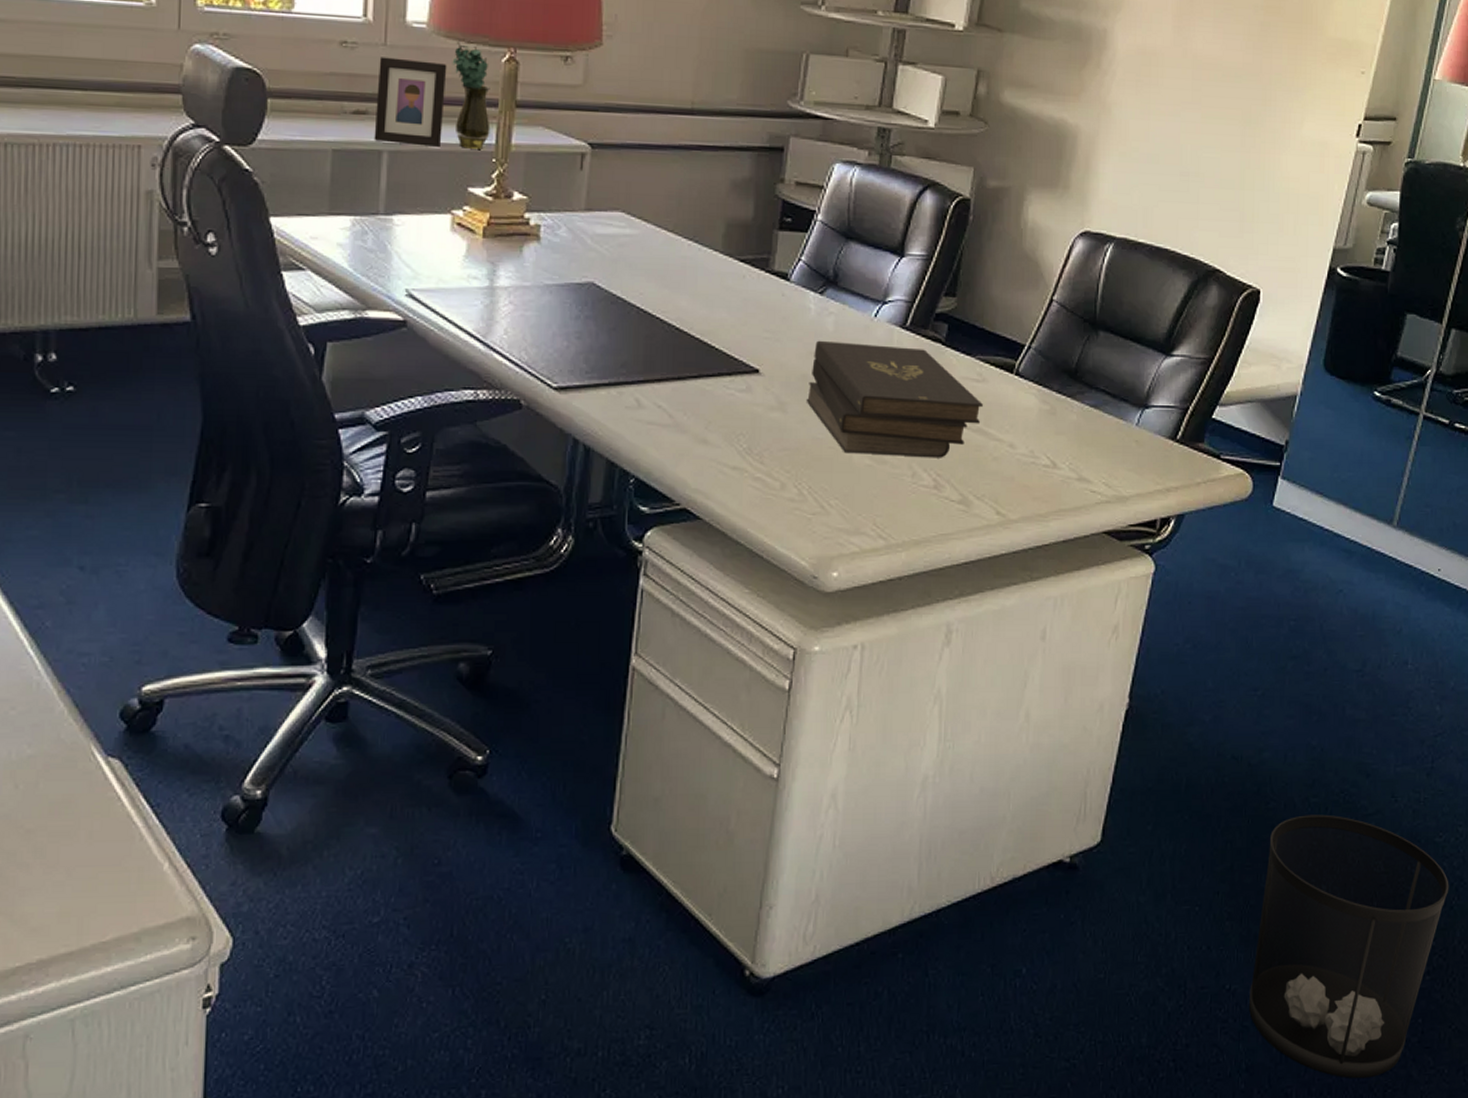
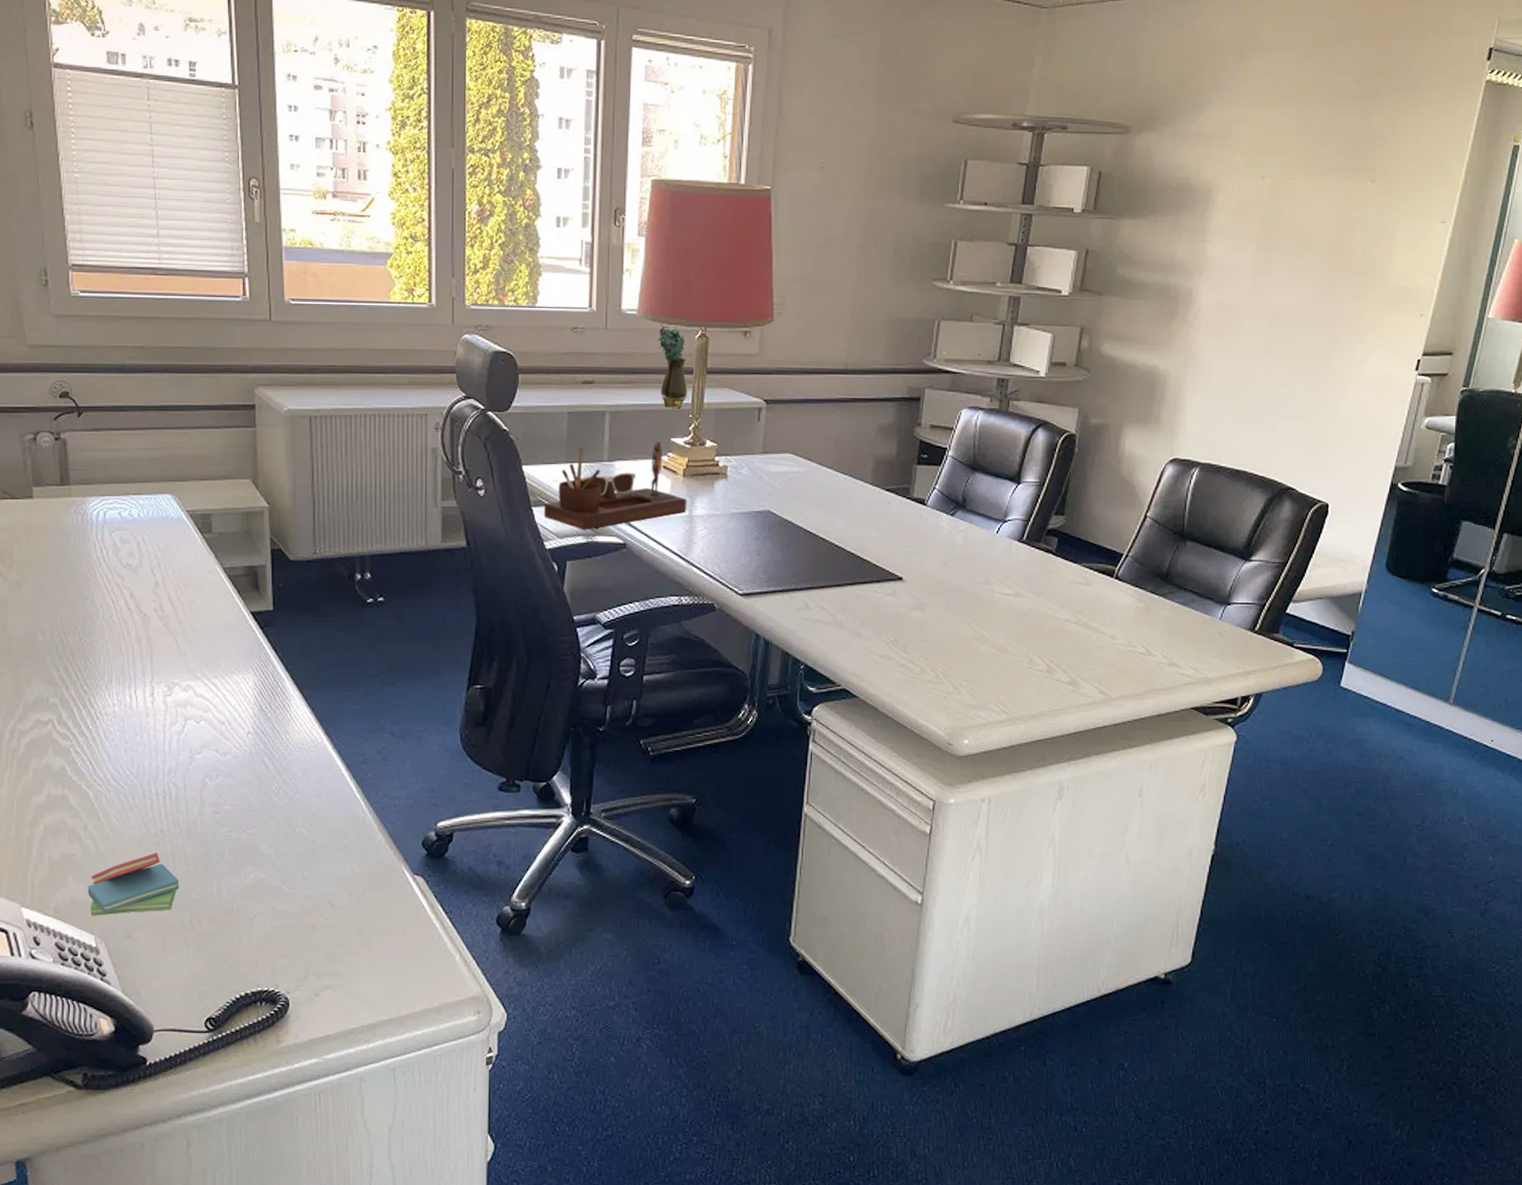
desk organizer: none [298,190,488,303] -> present [544,441,687,530]
picture frame: present [374,57,447,147] -> none [599,338,654,407]
book: present [806,340,984,458] -> none [941,553,1089,648]
waste bin: present [1249,814,1449,1079] -> none [1321,946,1501,1168]

